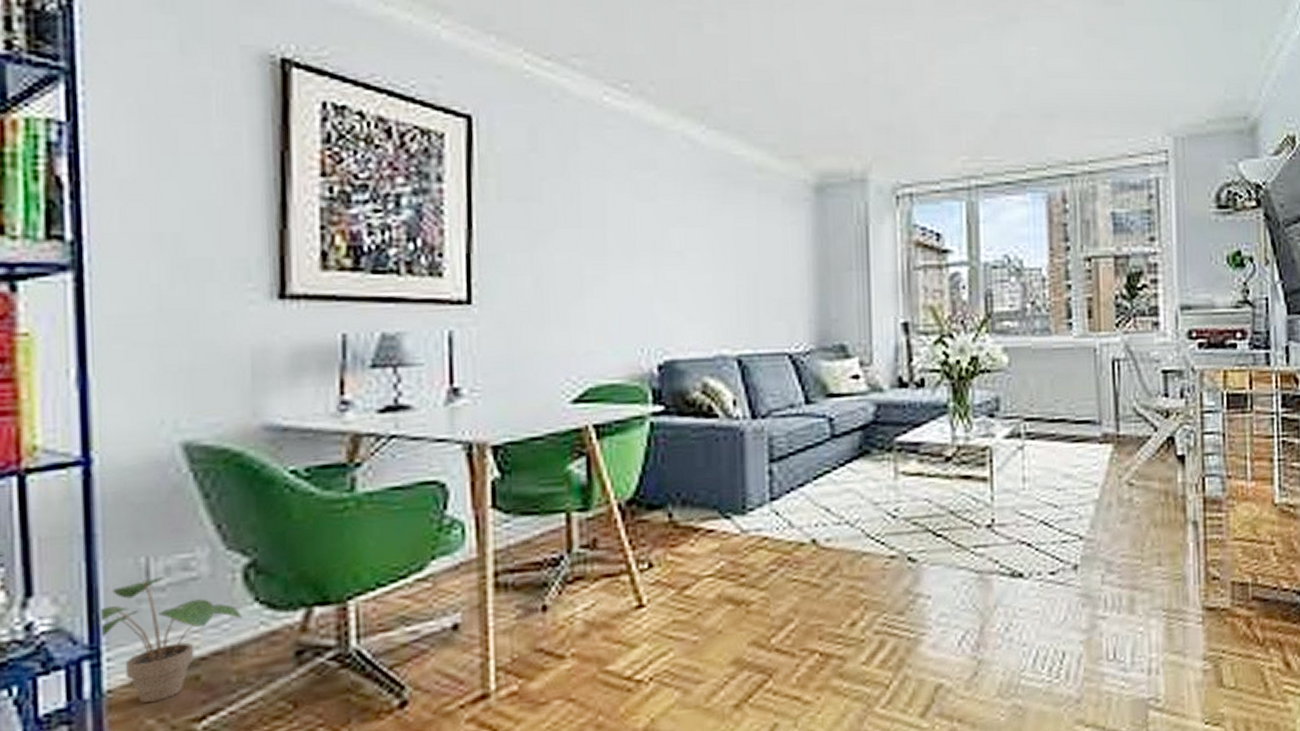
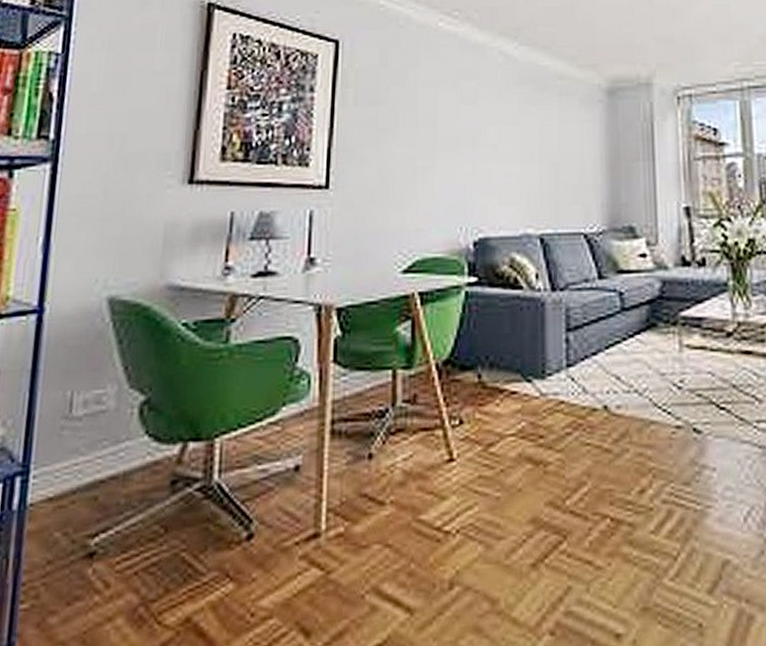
potted plant: present [98,577,242,704] -> none [31,408,135,518]

